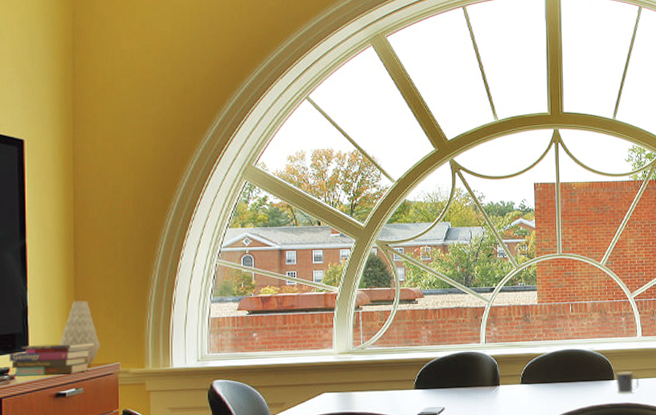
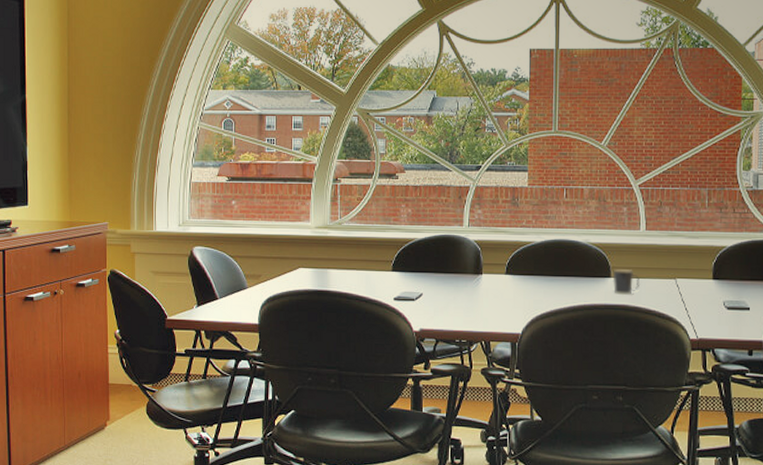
books: present [9,342,94,376] -> none [11,199,85,231]
vase: present [59,300,100,367] -> none [54,158,91,225]

